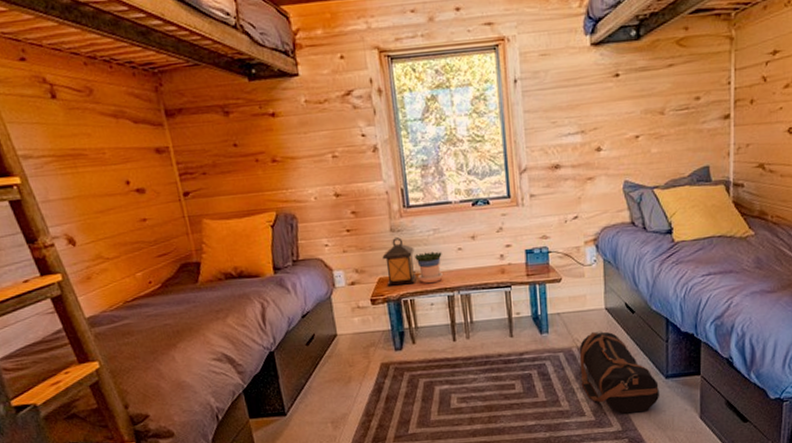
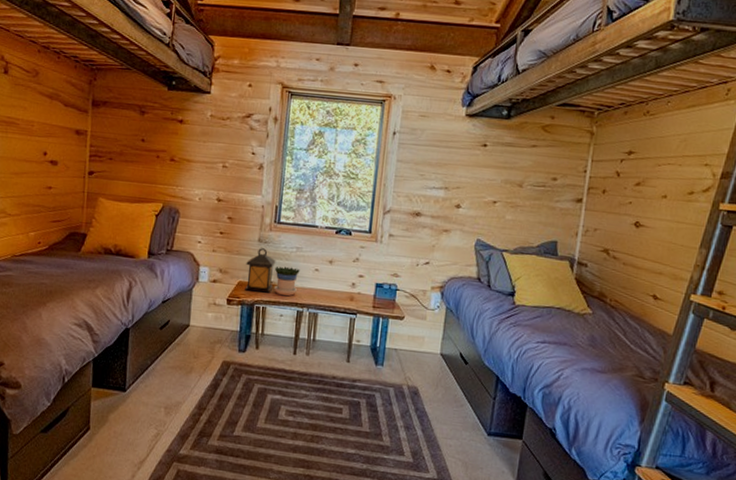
duffel bag: present [579,330,659,414] -> none [405,374,480,465]

